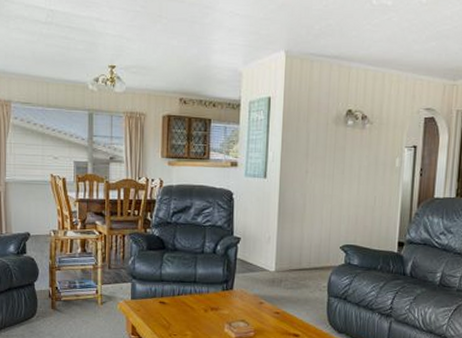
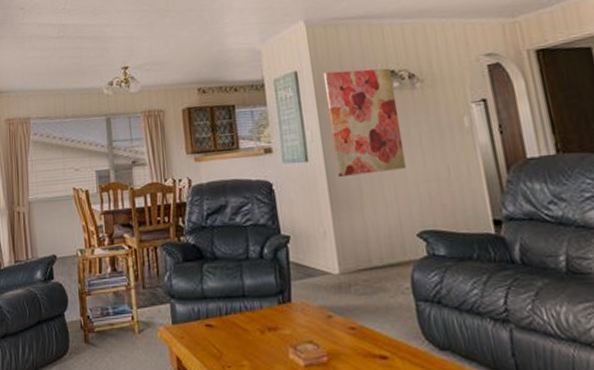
wall art: none [288,103,349,195] -> present [323,68,406,177]

